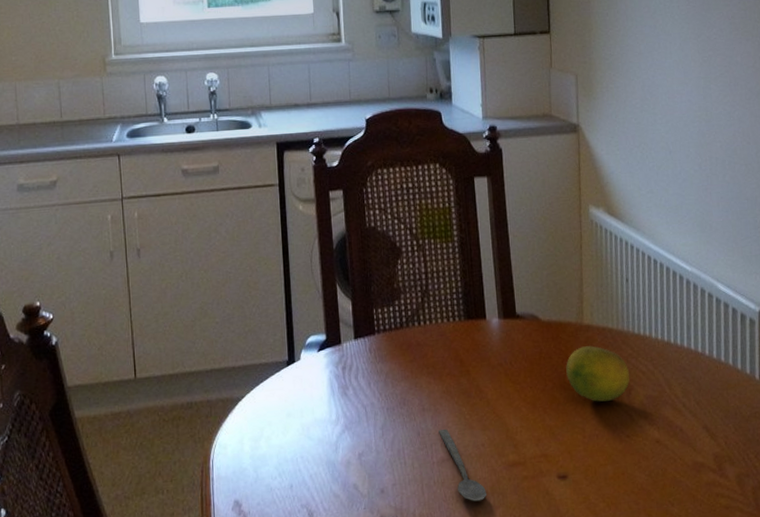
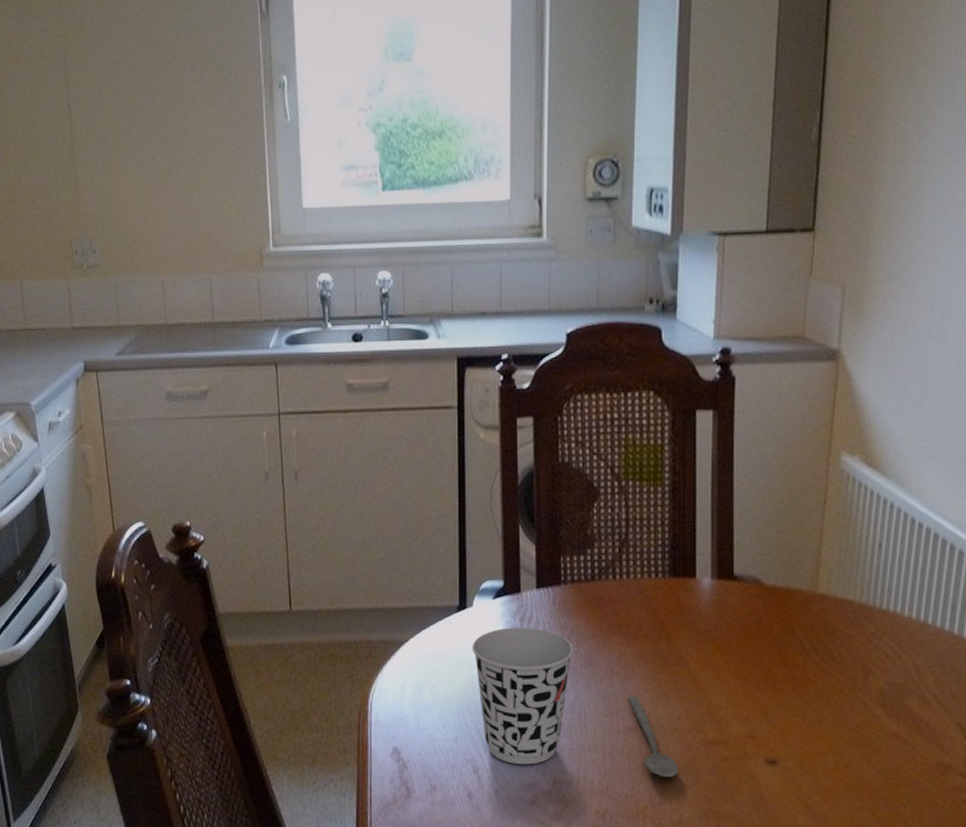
cup: none [301,375,390,505] -> present [472,627,574,765]
fruit: present [566,346,630,402] -> none [789,619,870,684]

